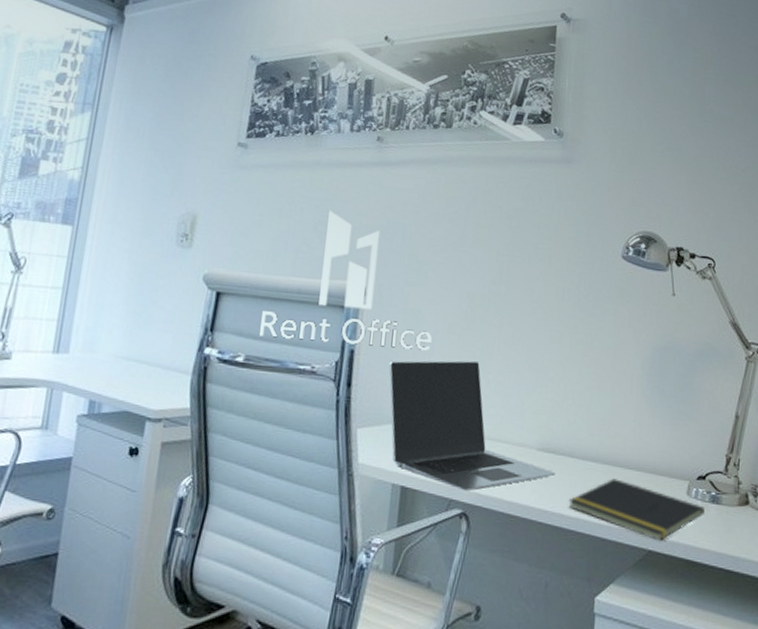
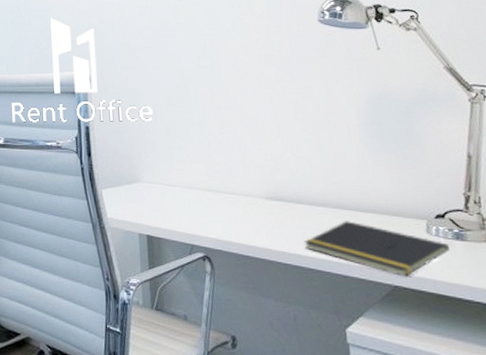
laptop: present [388,360,555,492] -> none [120,126,287,238]

